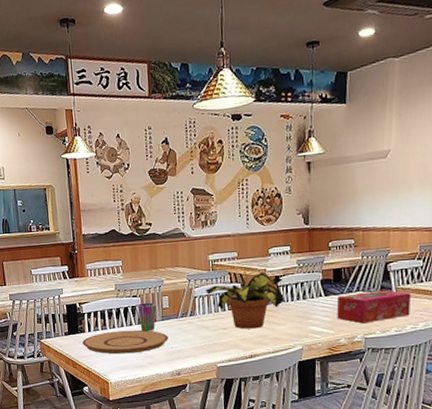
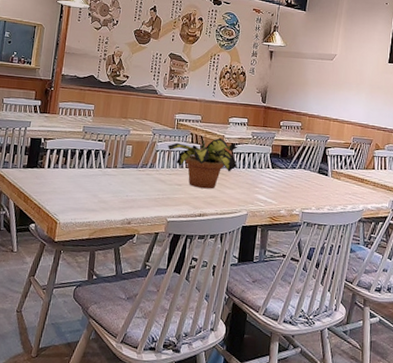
plate: present [82,329,168,354] -> none [39,171,125,197]
cup: present [137,302,157,332] -> none [100,148,120,177]
tissue box: present [336,290,411,324] -> none [280,170,344,199]

